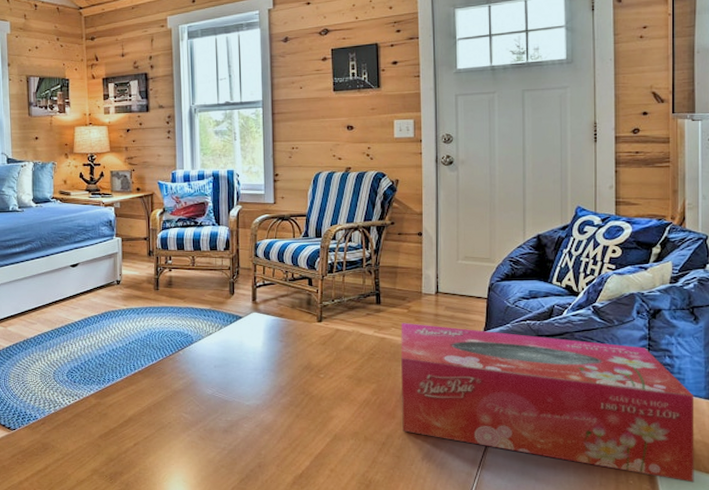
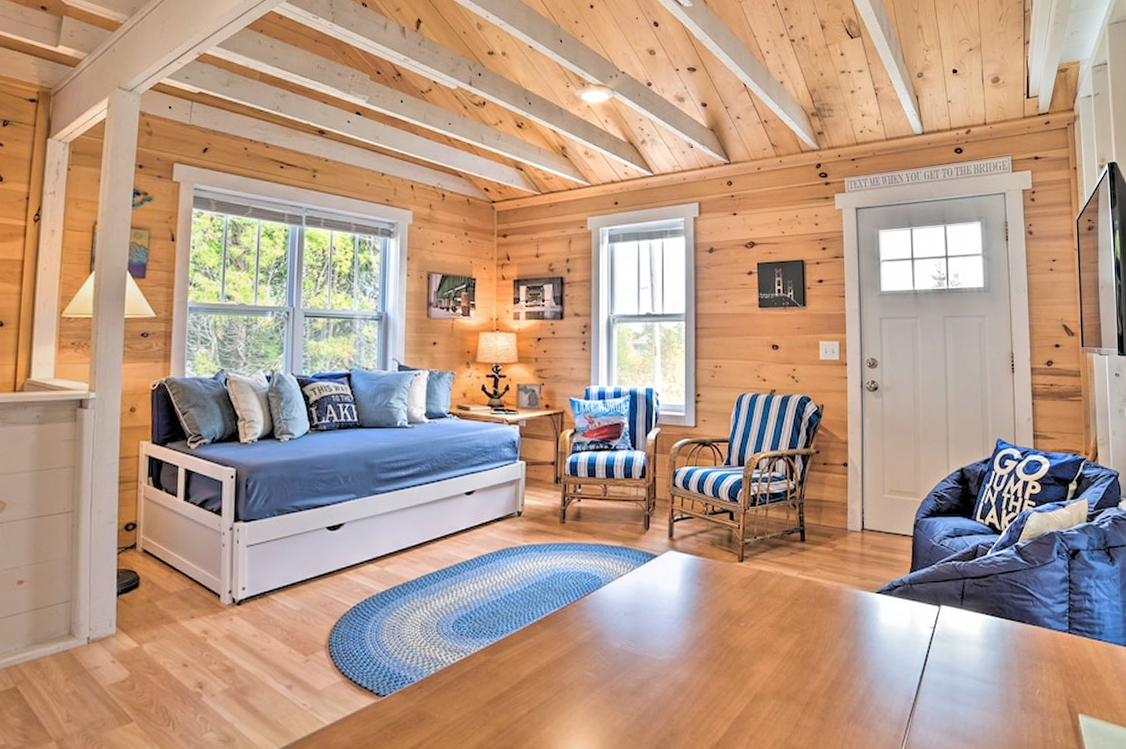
tissue box: present [401,322,694,483] -> none [826,562,1118,740]

